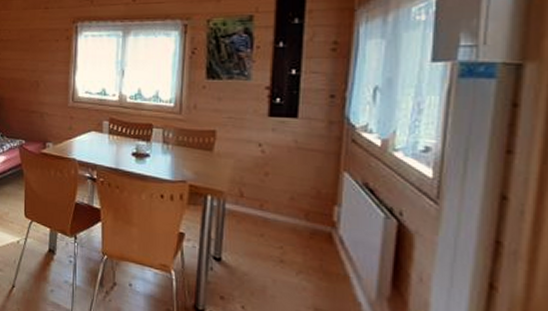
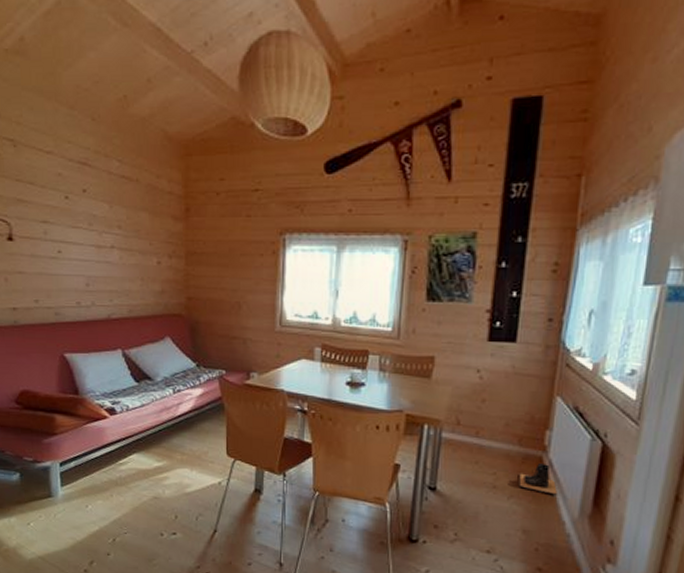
boots: none [307,240,350,273] -> present [519,464,557,495]

